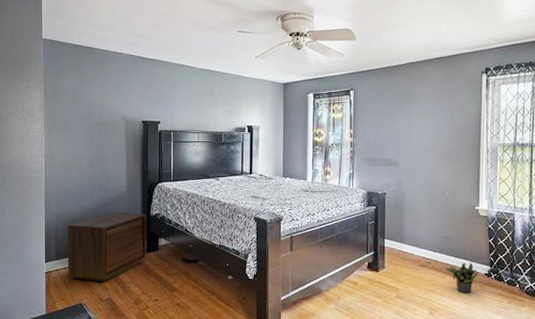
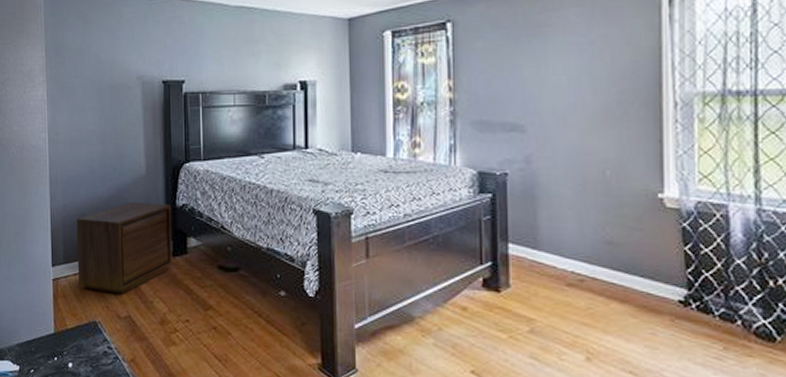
potted plant: present [444,262,478,293] -> none [608,281,667,331]

